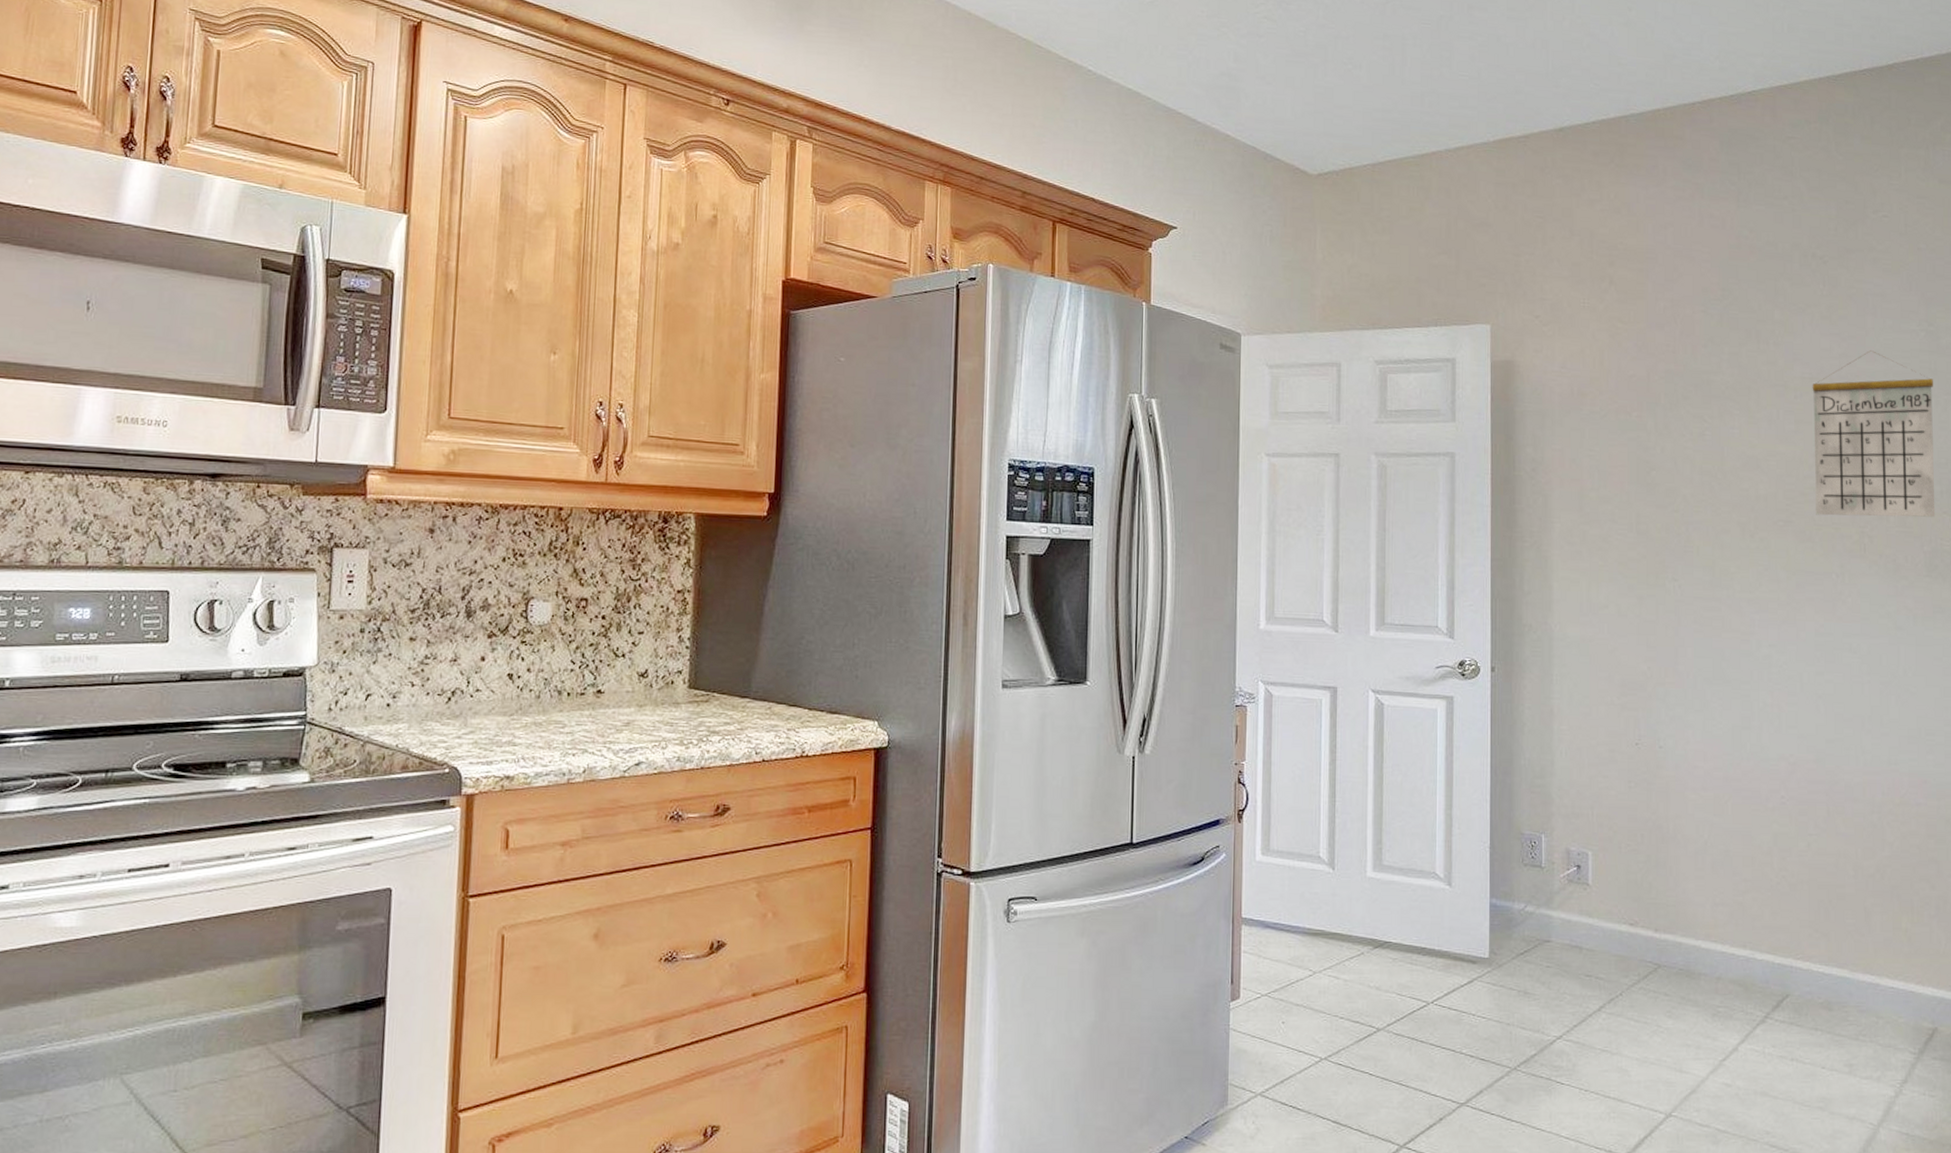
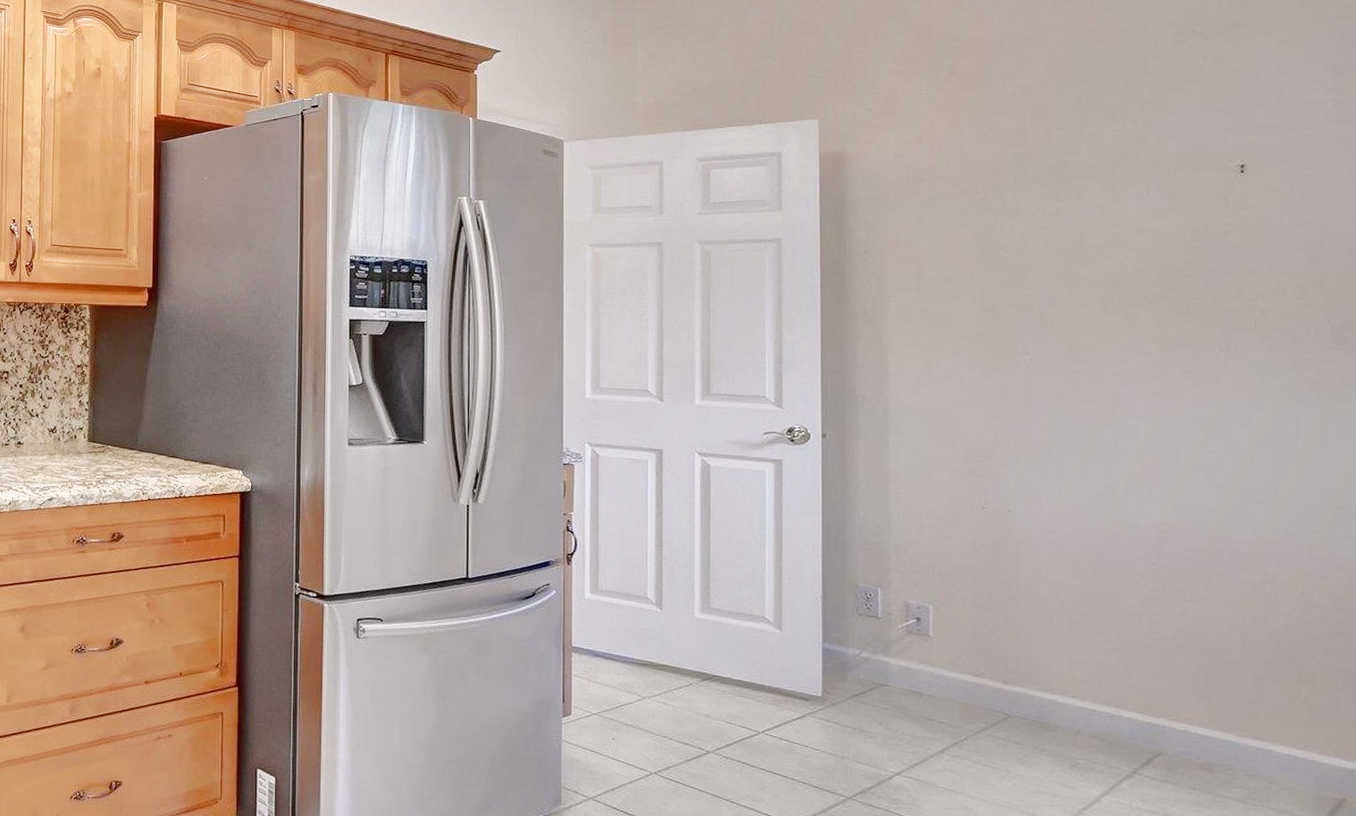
calendar: present [1812,350,1936,517] -> none [1190,123,1346,290]

